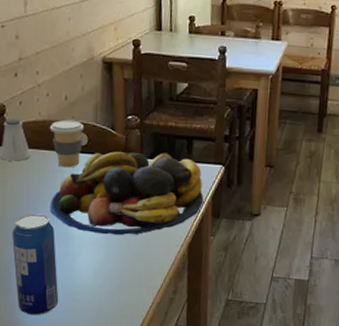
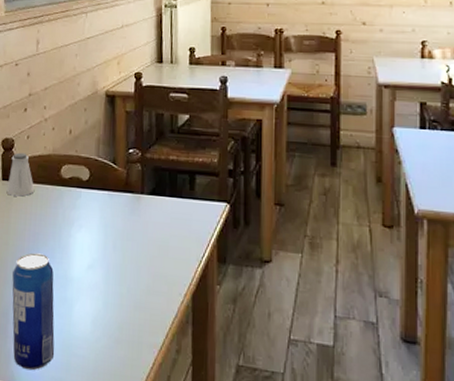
coffee cup: present [50,119,84,168] -> none [54,153,86,204]
fruit bowl: present [50,151,204,236] -> none [50,187,208,281]

